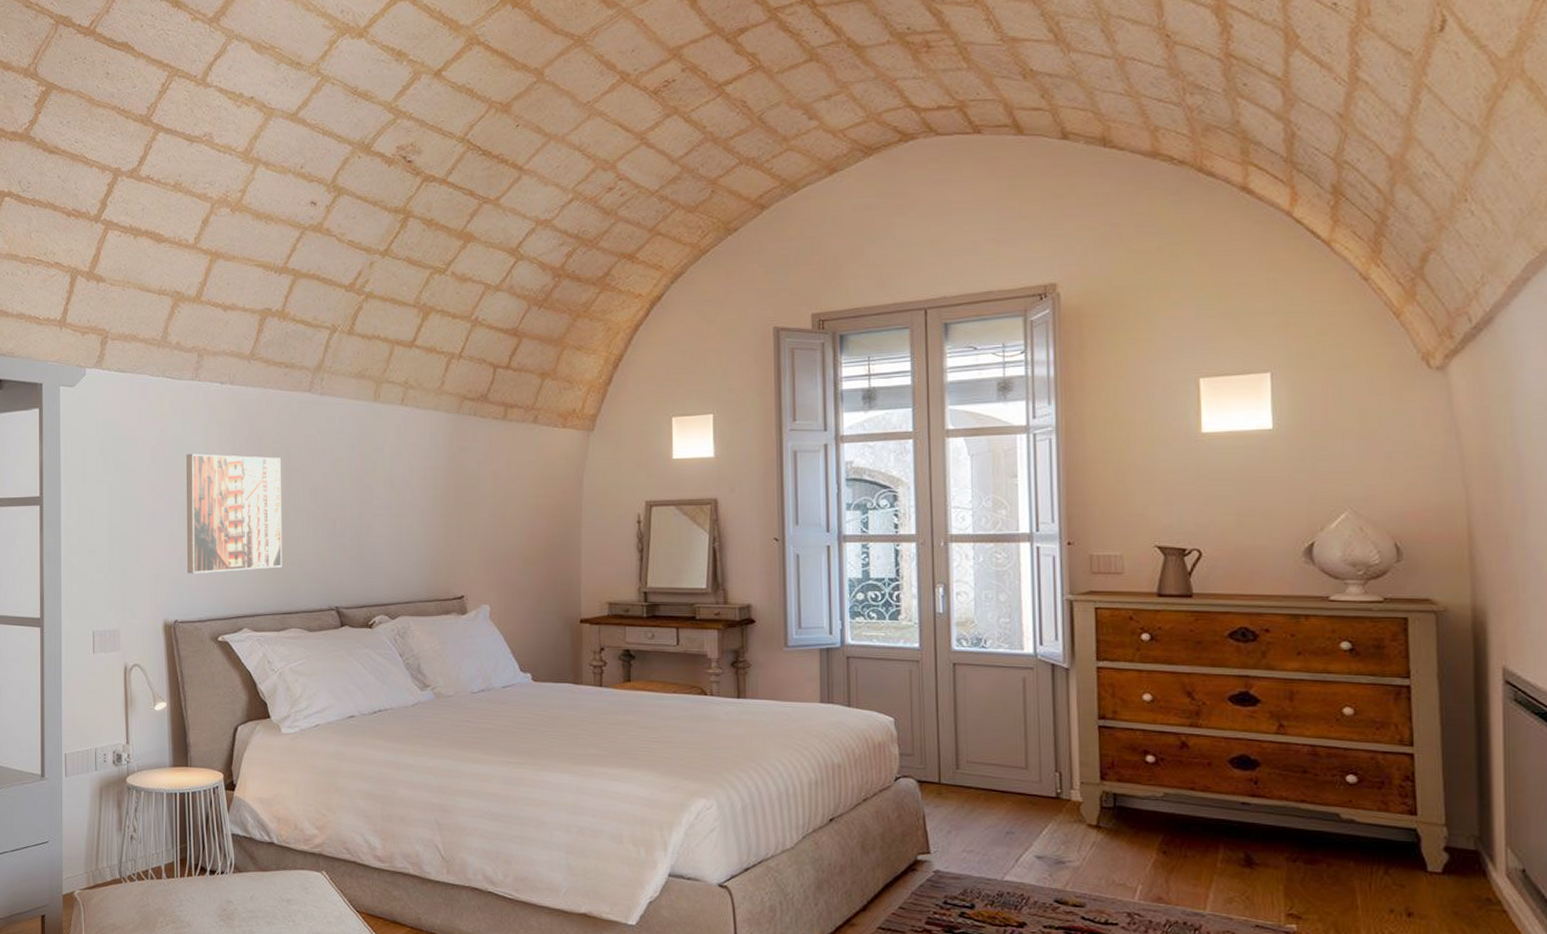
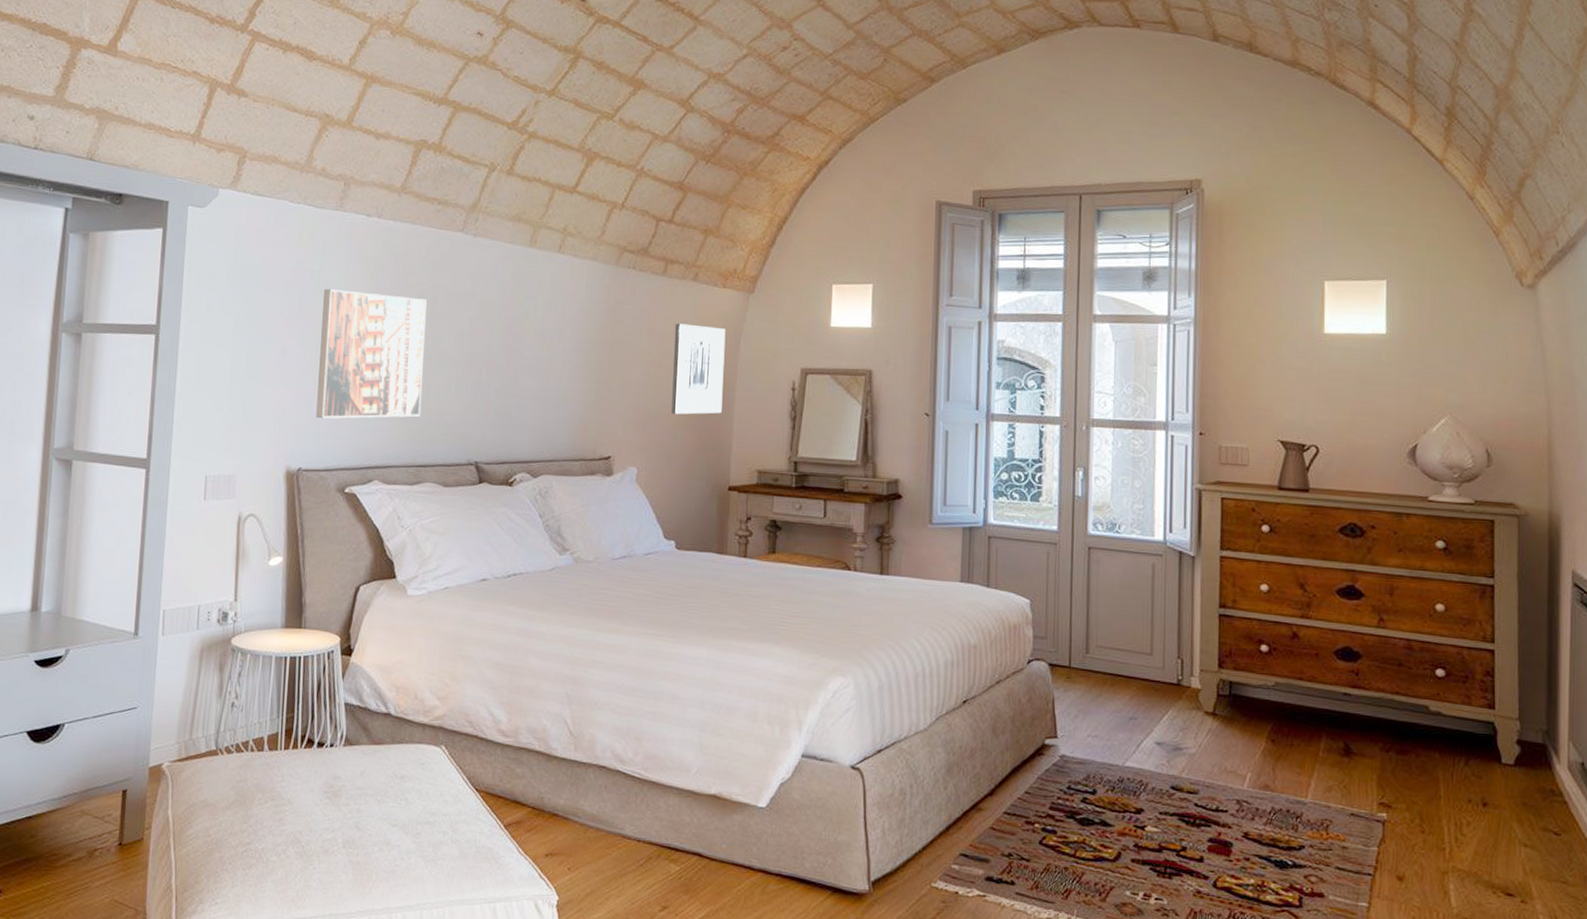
wall art: none [518,465,569,552] -> present [671,323,726,415]

